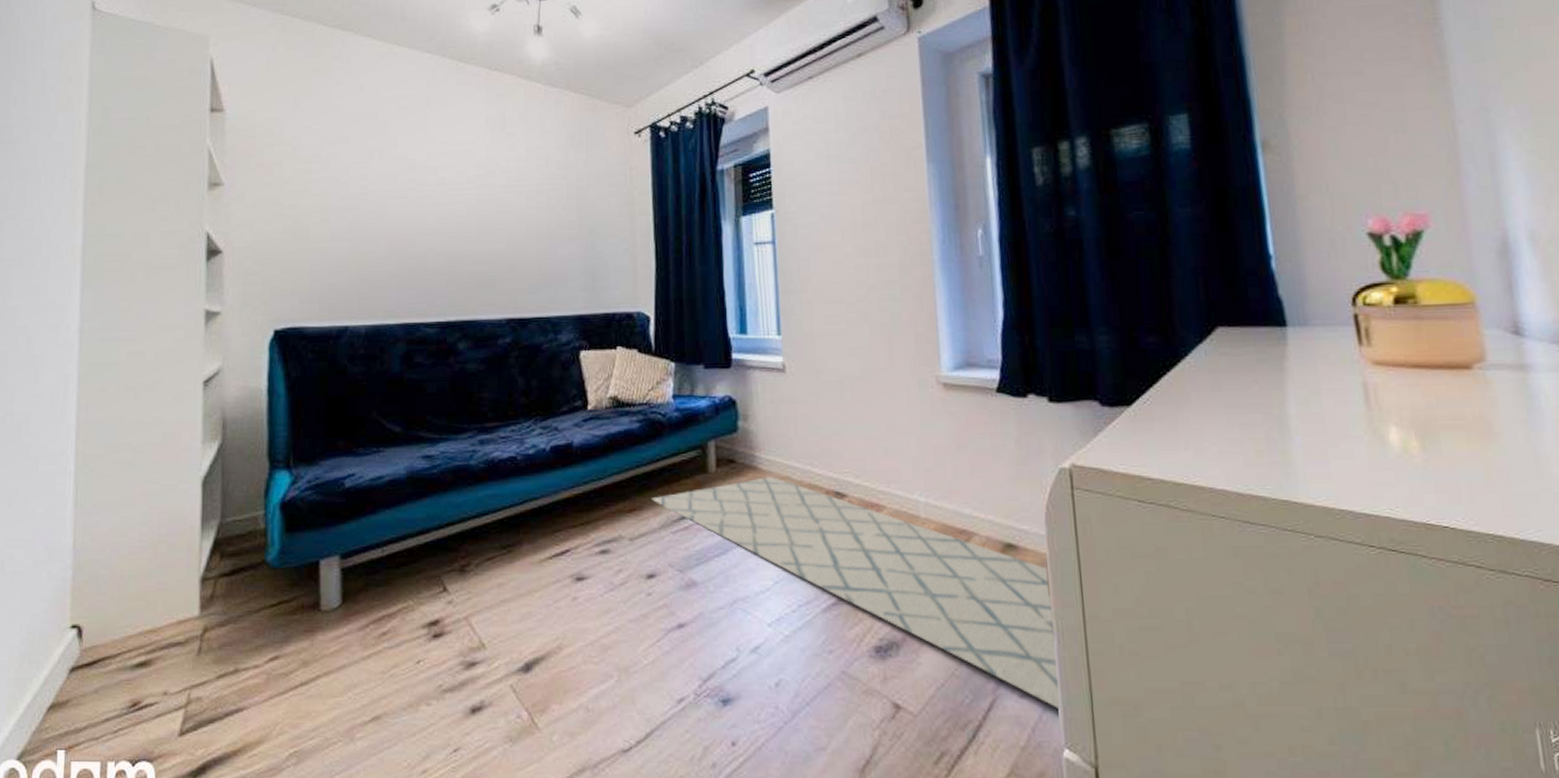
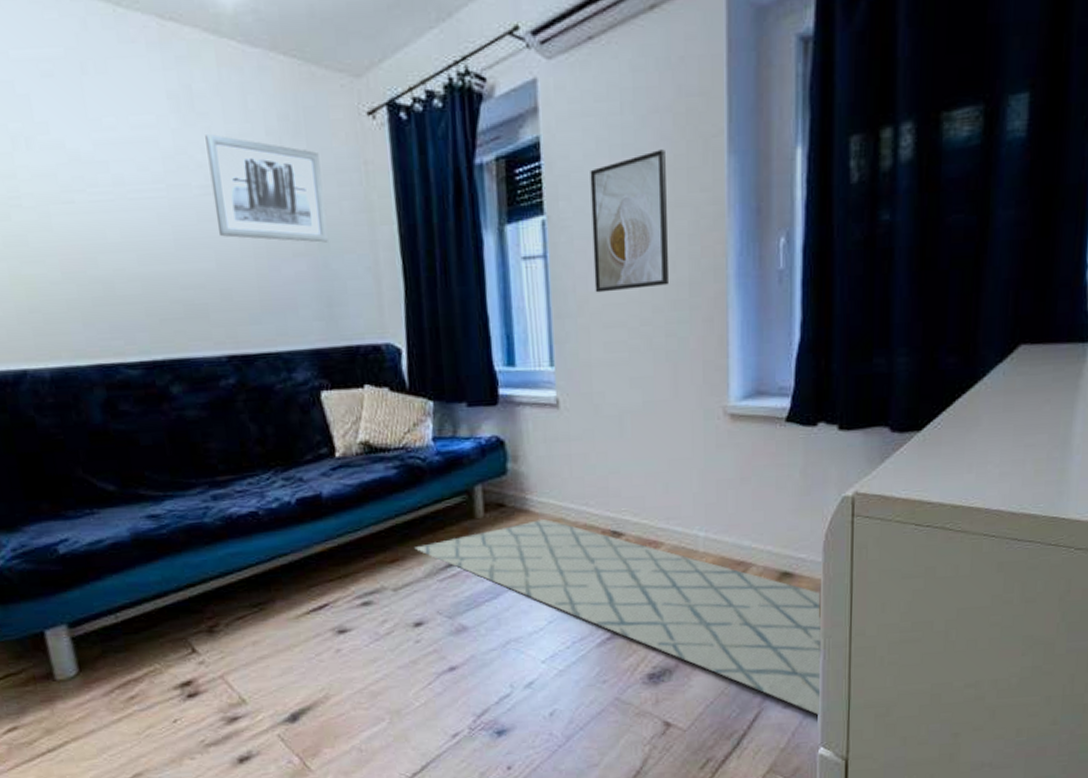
wall art: none [510,148,598,230] -> present [205,134,330,243]
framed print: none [811,159,882,273] -> present [590,149,670,293]

